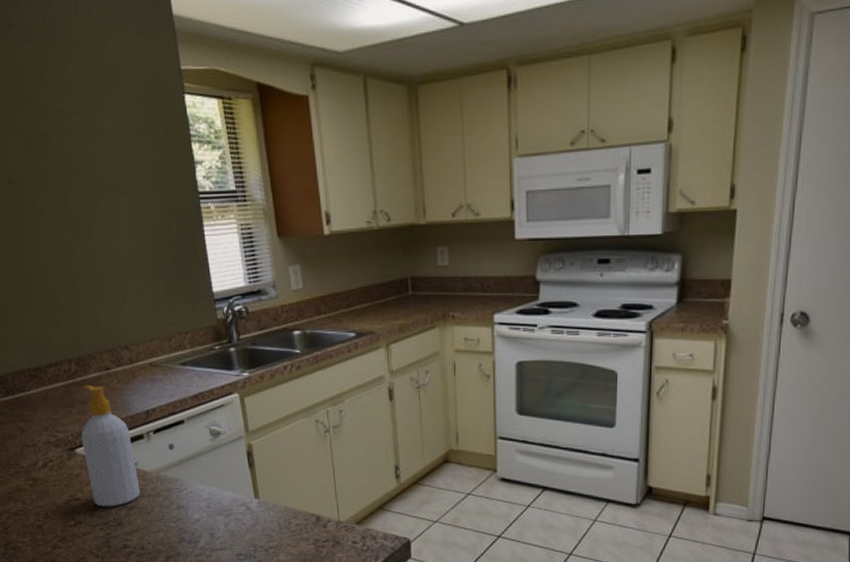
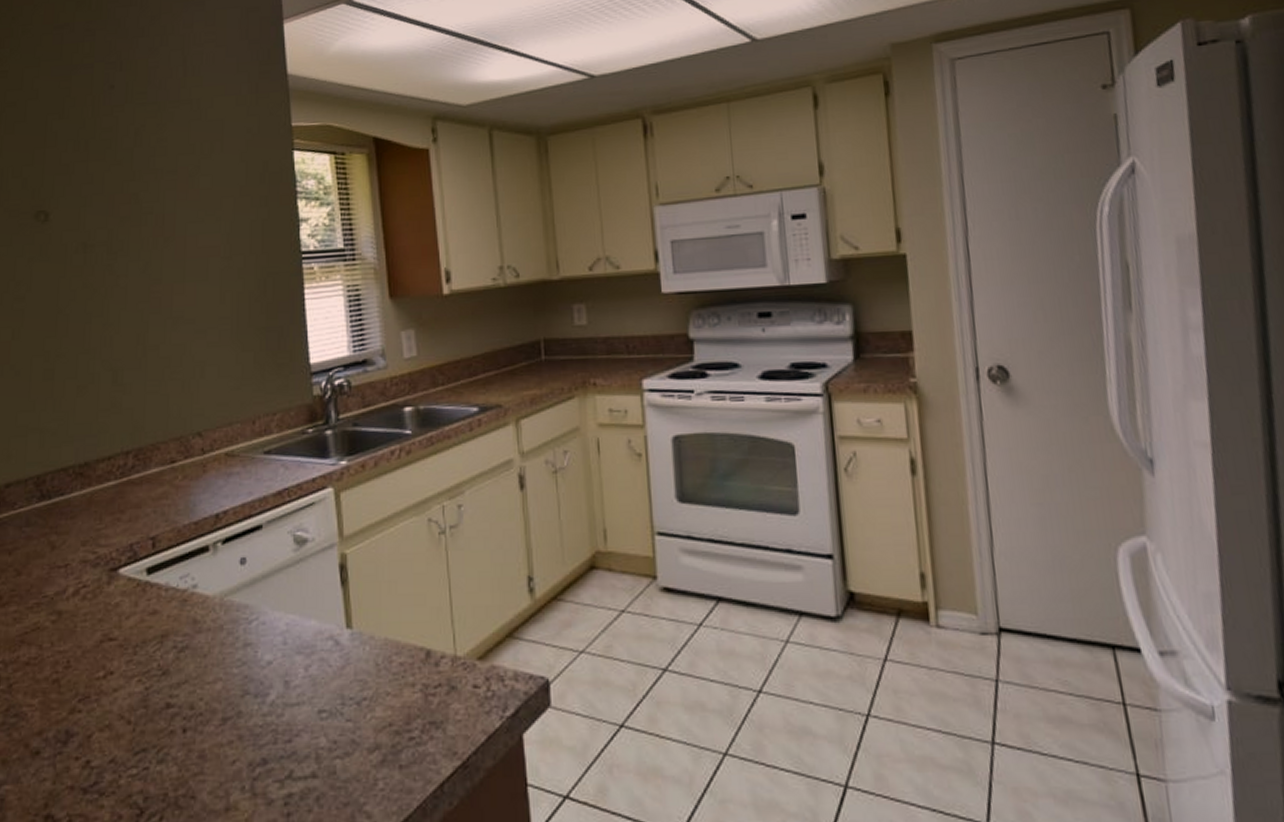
soap bottle: present [81,385,141,507] -> none [128,483,197,649]

